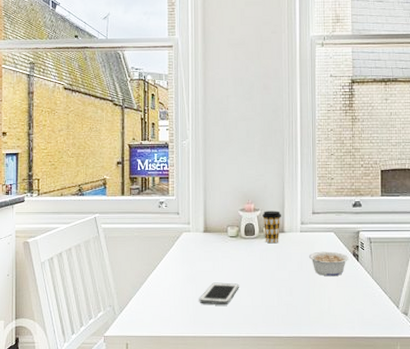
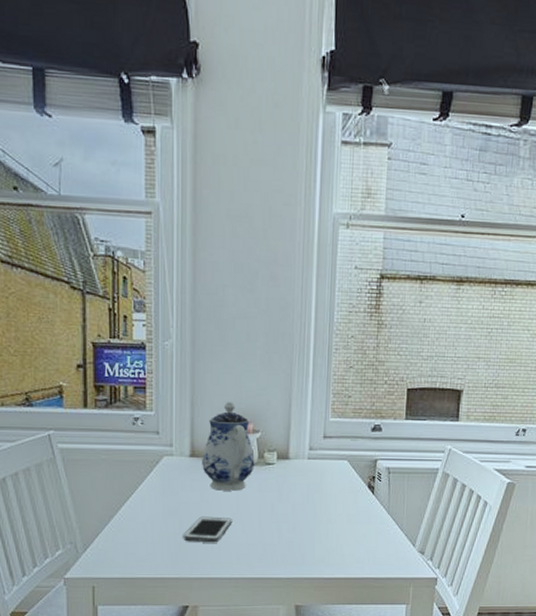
teapot: none [213,187,256,260] -> present [202,402,255,491]
coffee cup: present [262,211,282,244] -> none [263,432,287,472]
legume: present [308,251,349,277] -> none [316,482,364,511]

